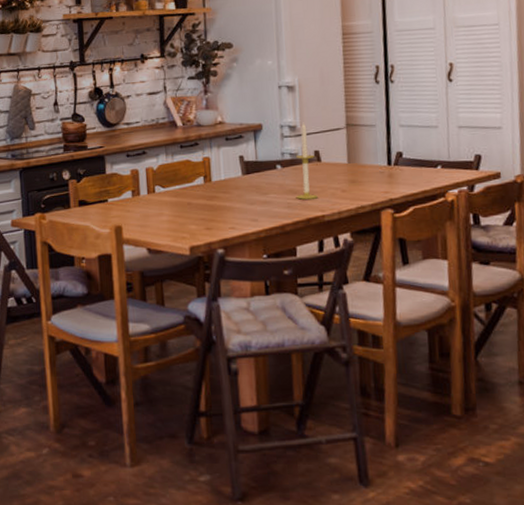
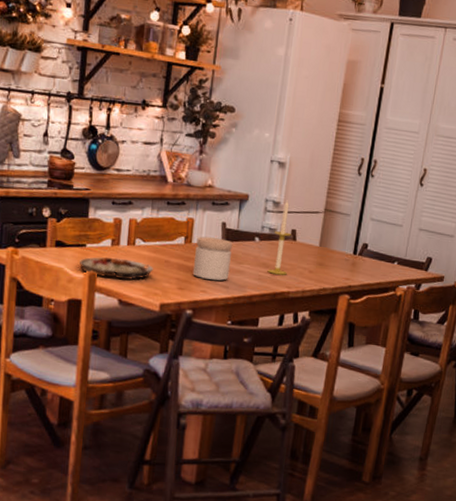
plate: none [104,208,177,229] -> present [80,257,153,280]
jar: none [216,172,256,216] -> present [192,236,232,281]

